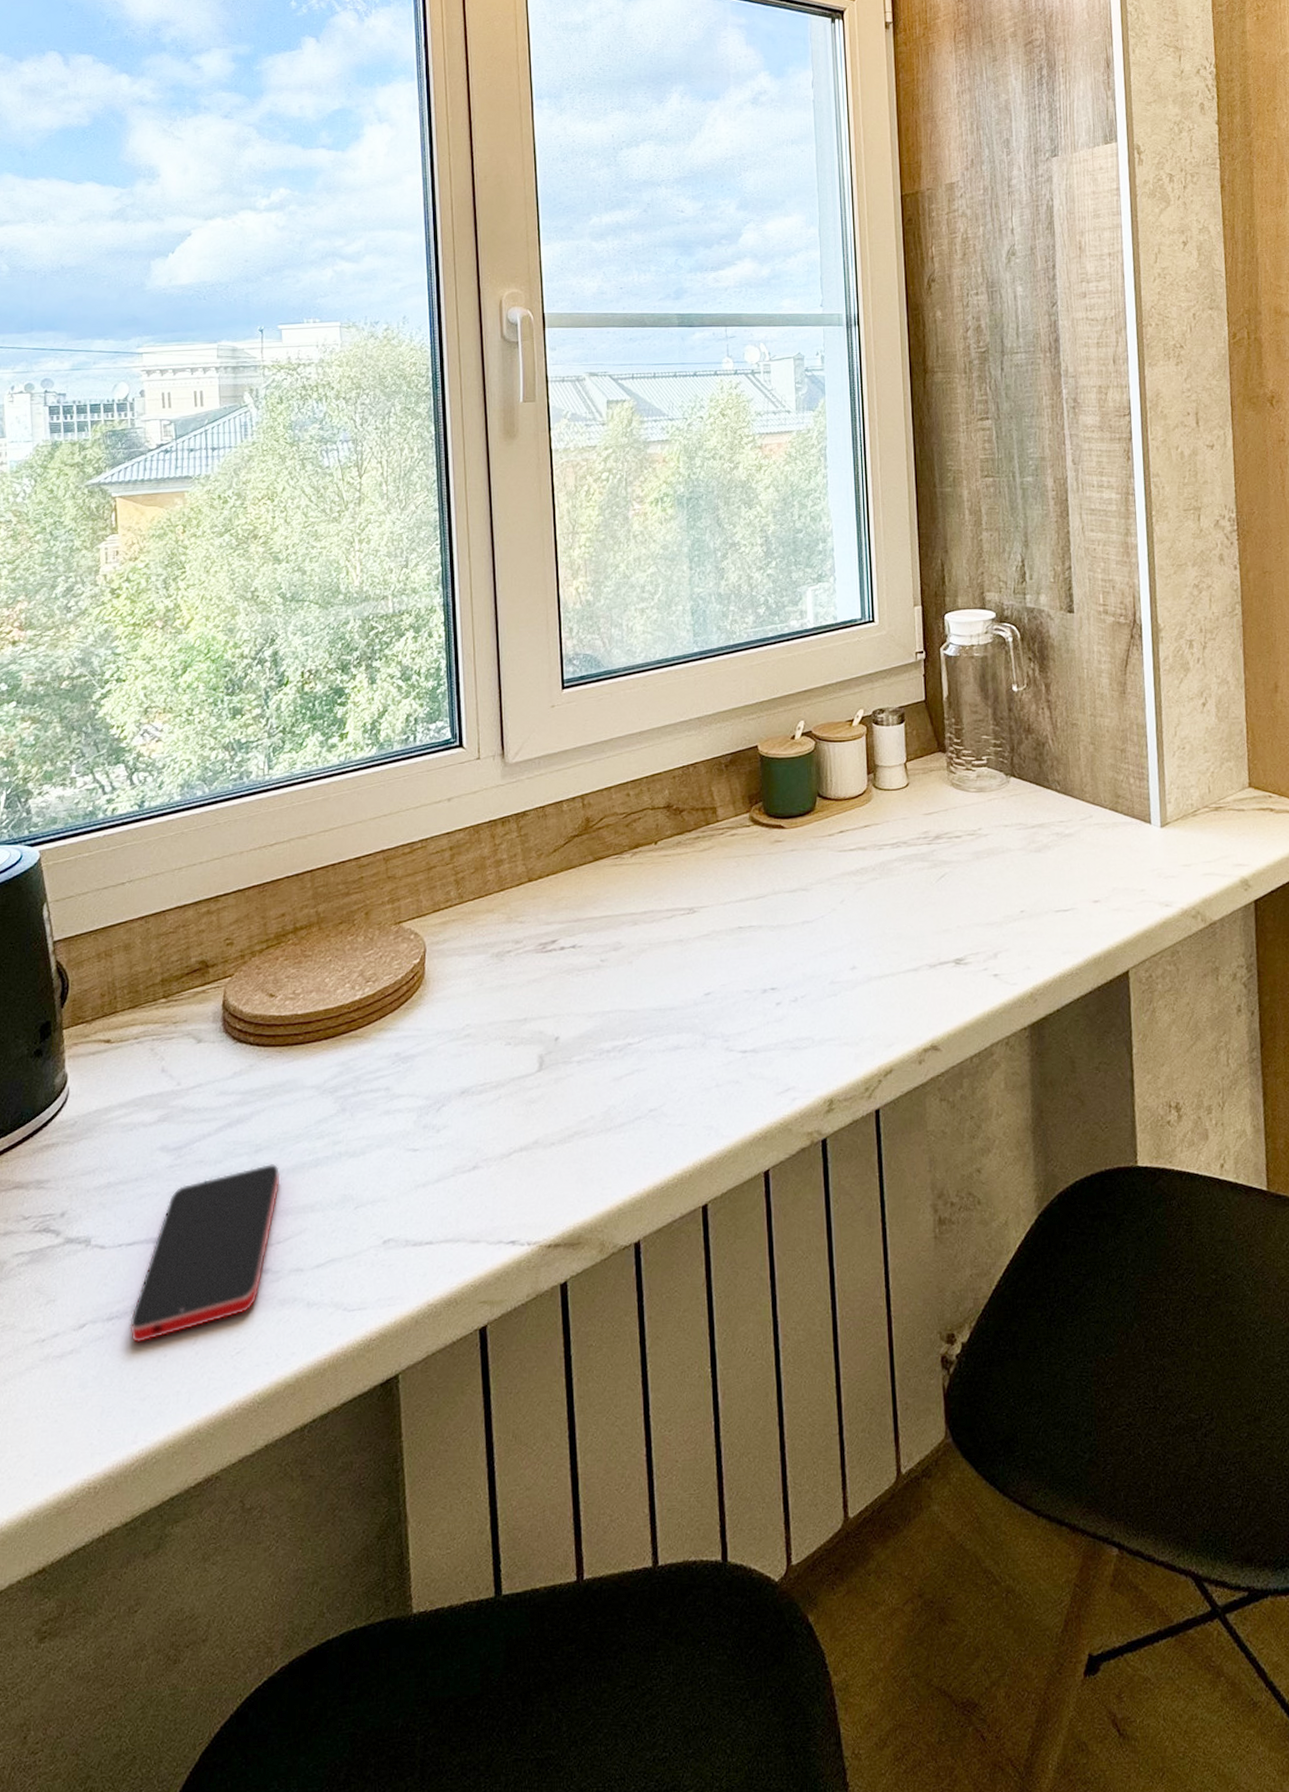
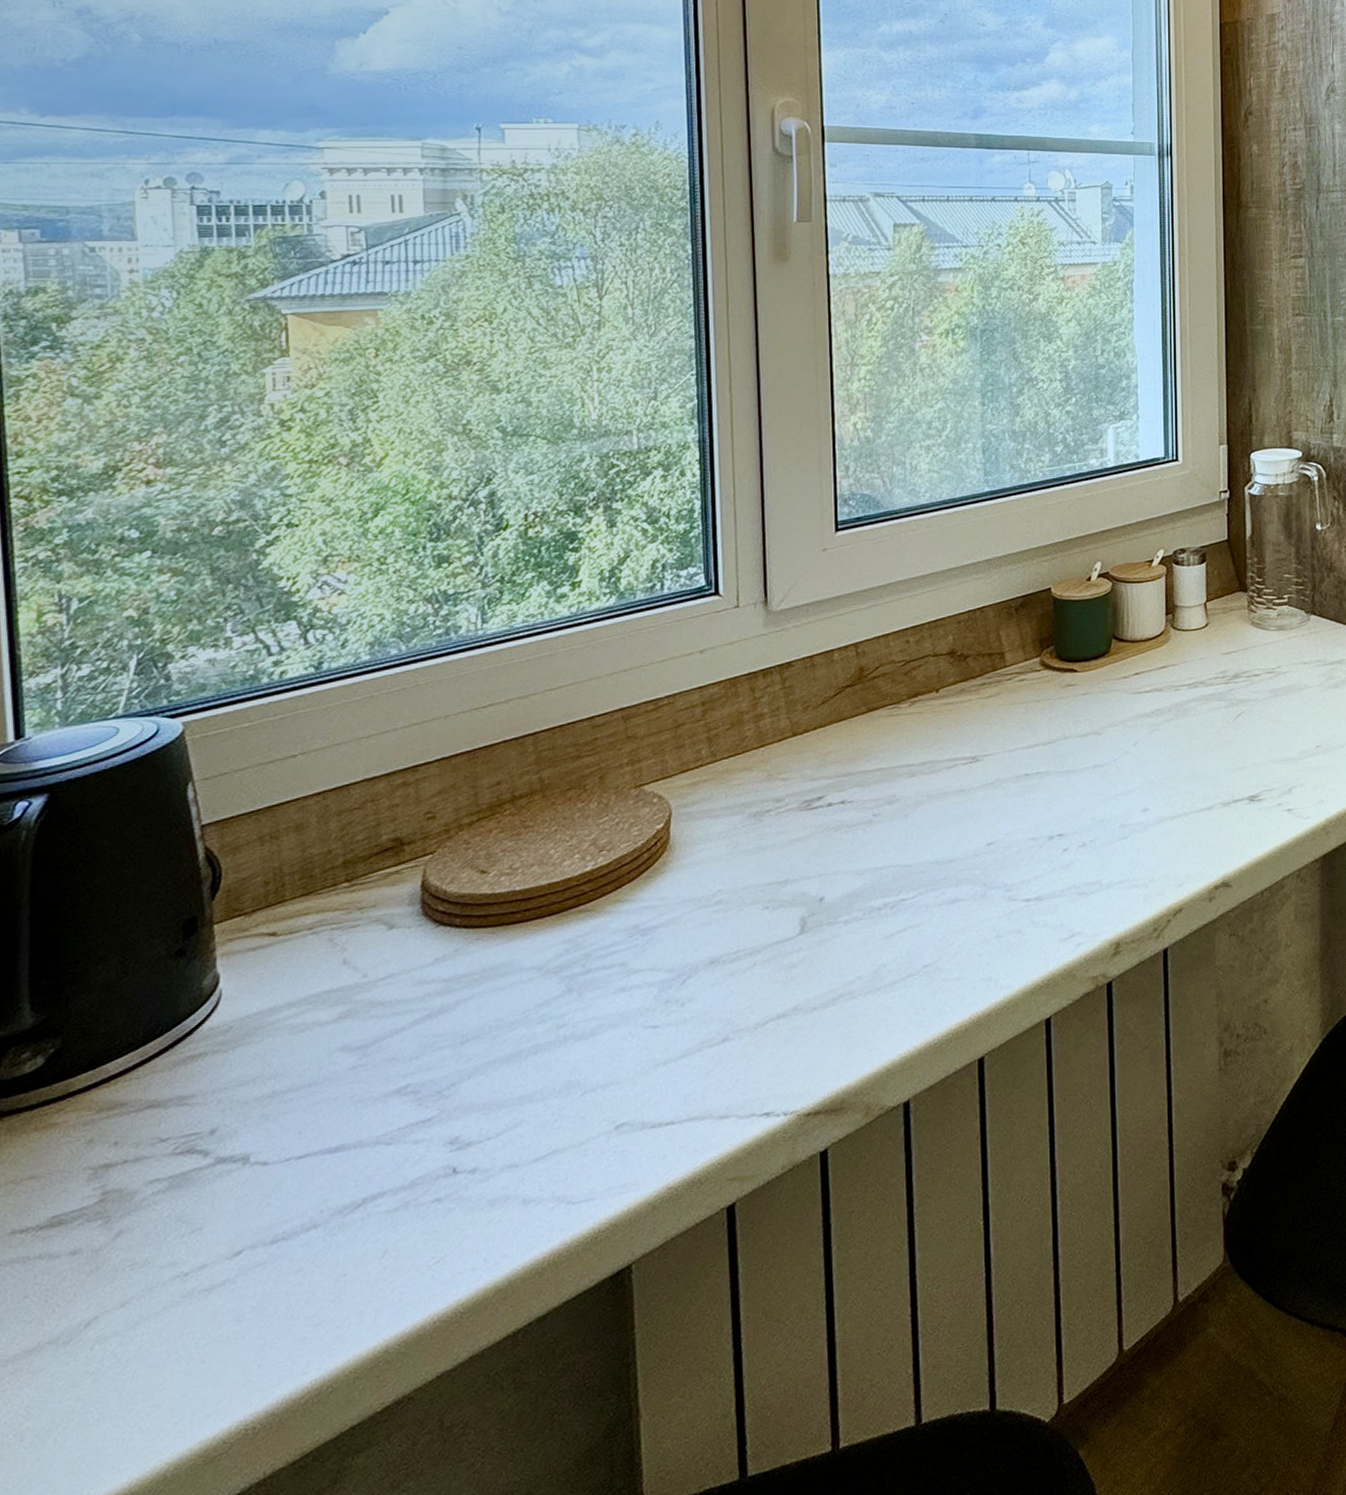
smartphone: present [130,1164,281,1343] -> none [300,1054,492,1264]

